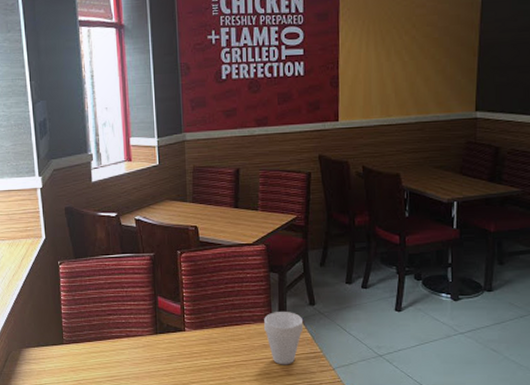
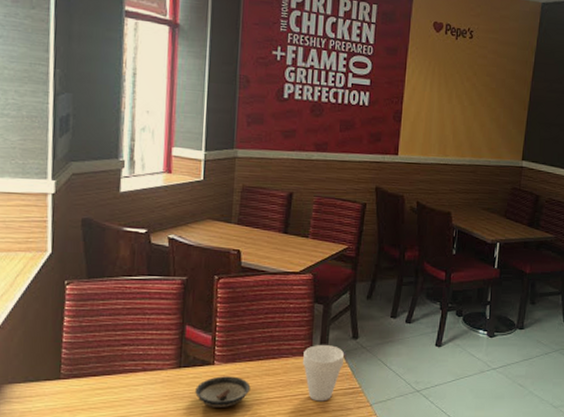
saucer: none [171,341,219,369] -> present [195,376,251,407]

